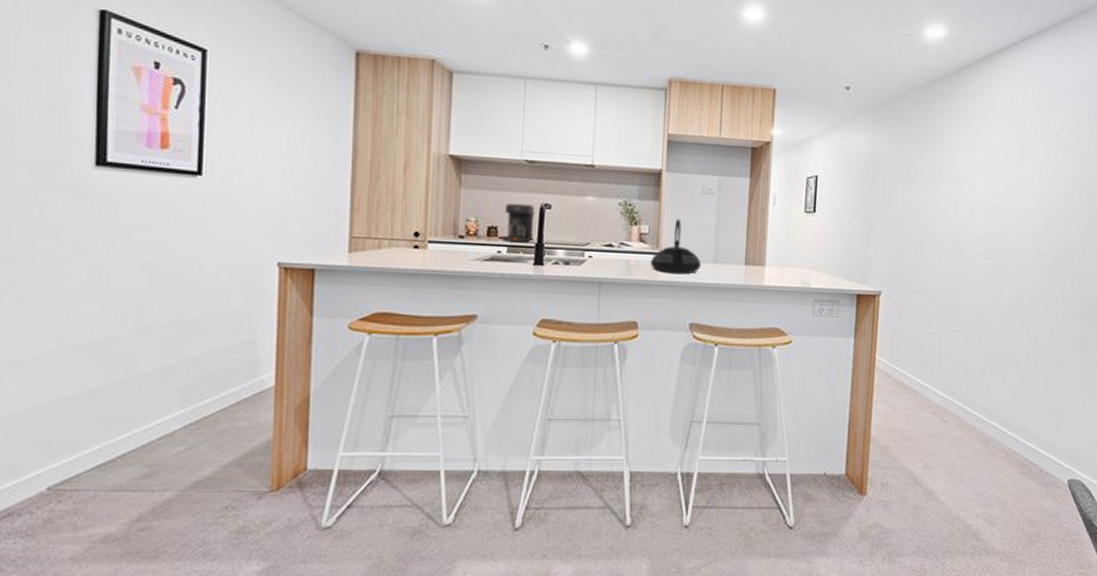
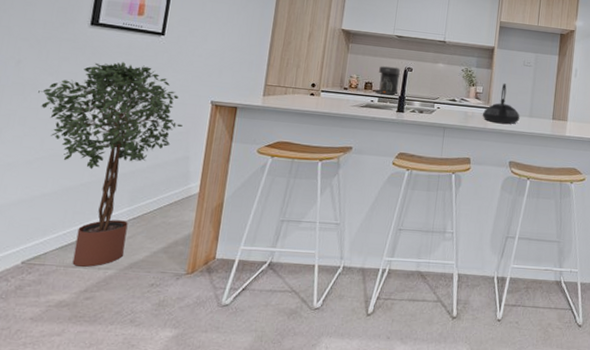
potted tree: none [35,215,242,490] -> present [38,62,183,267]

